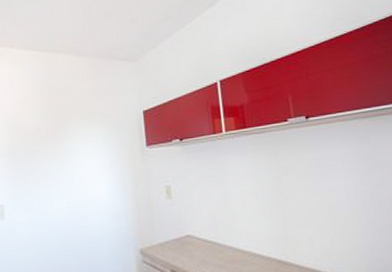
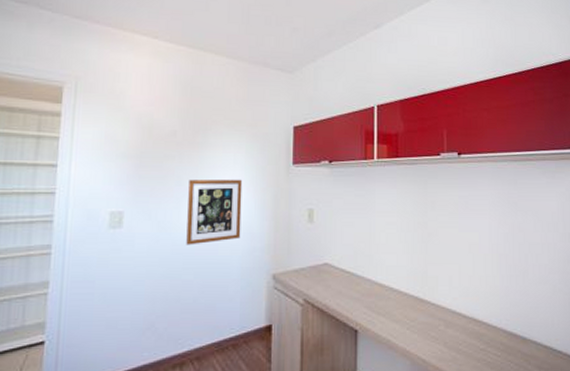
wall art: none [56,165,107,230] -> present [186,179,243,245]

